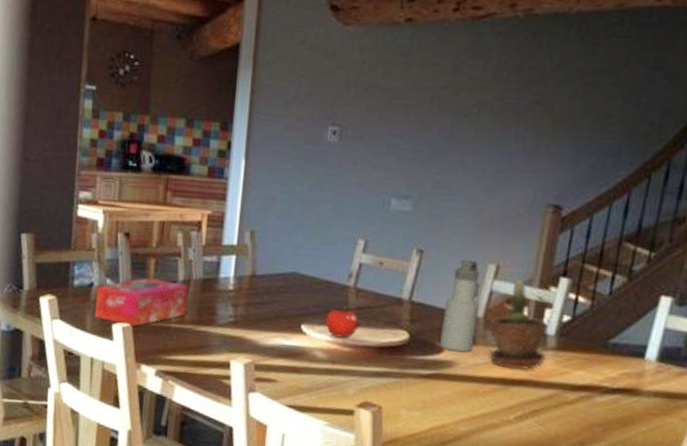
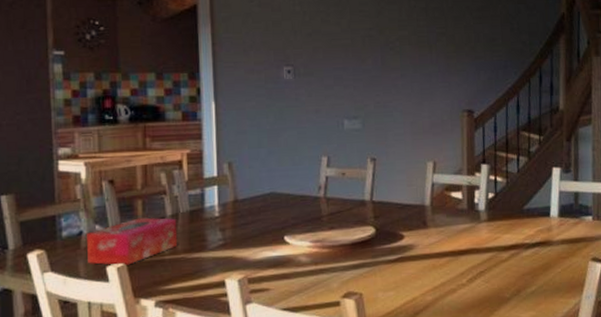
fruit: present [325,305,359,338] -> none [304,213,333,242]
water bottle: present [440,259,479,353] -> none [399,161,427,237]
potted plant: present [489,280,546,370] -> none [435,171,481,243]

